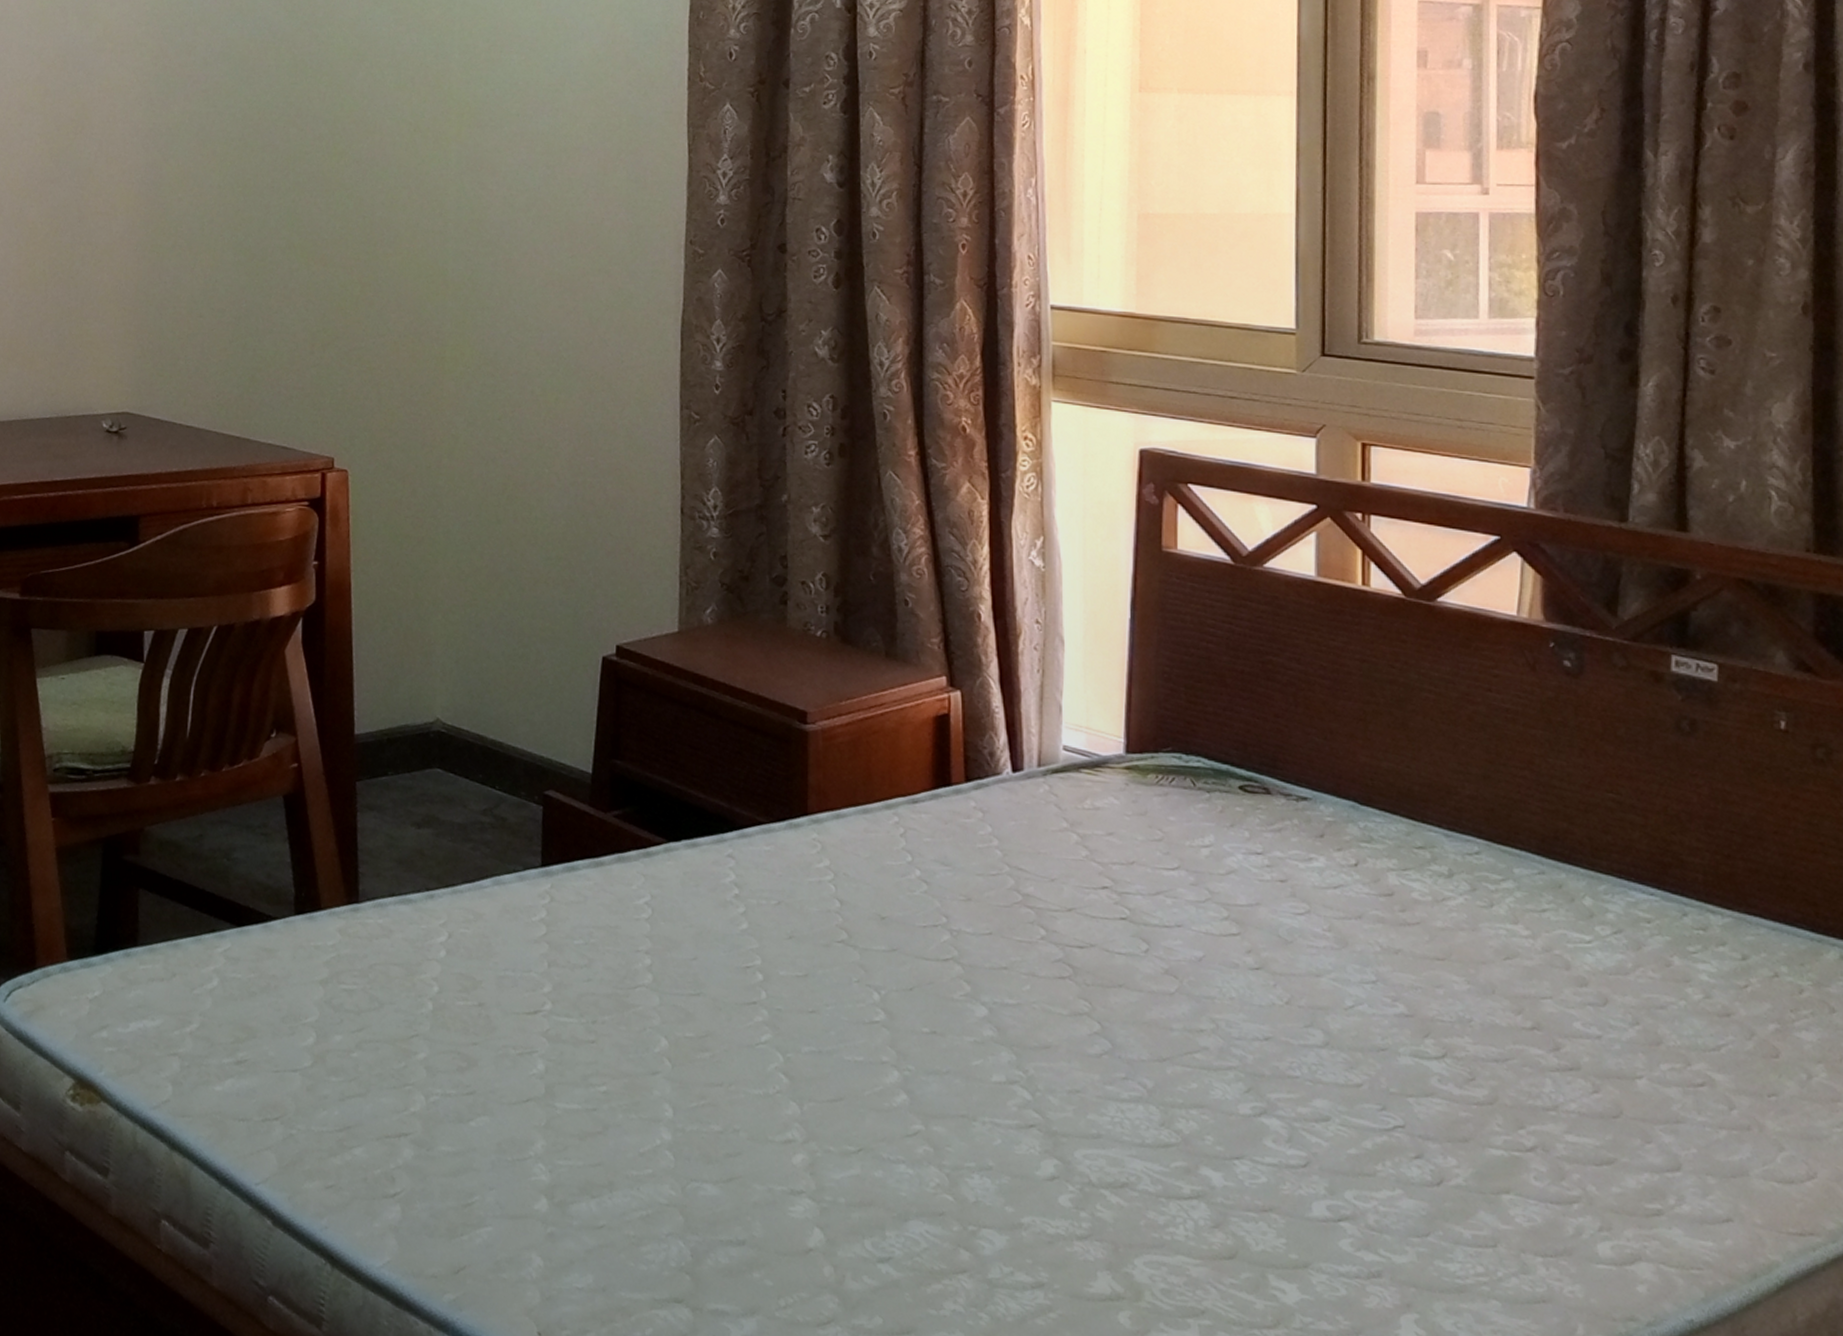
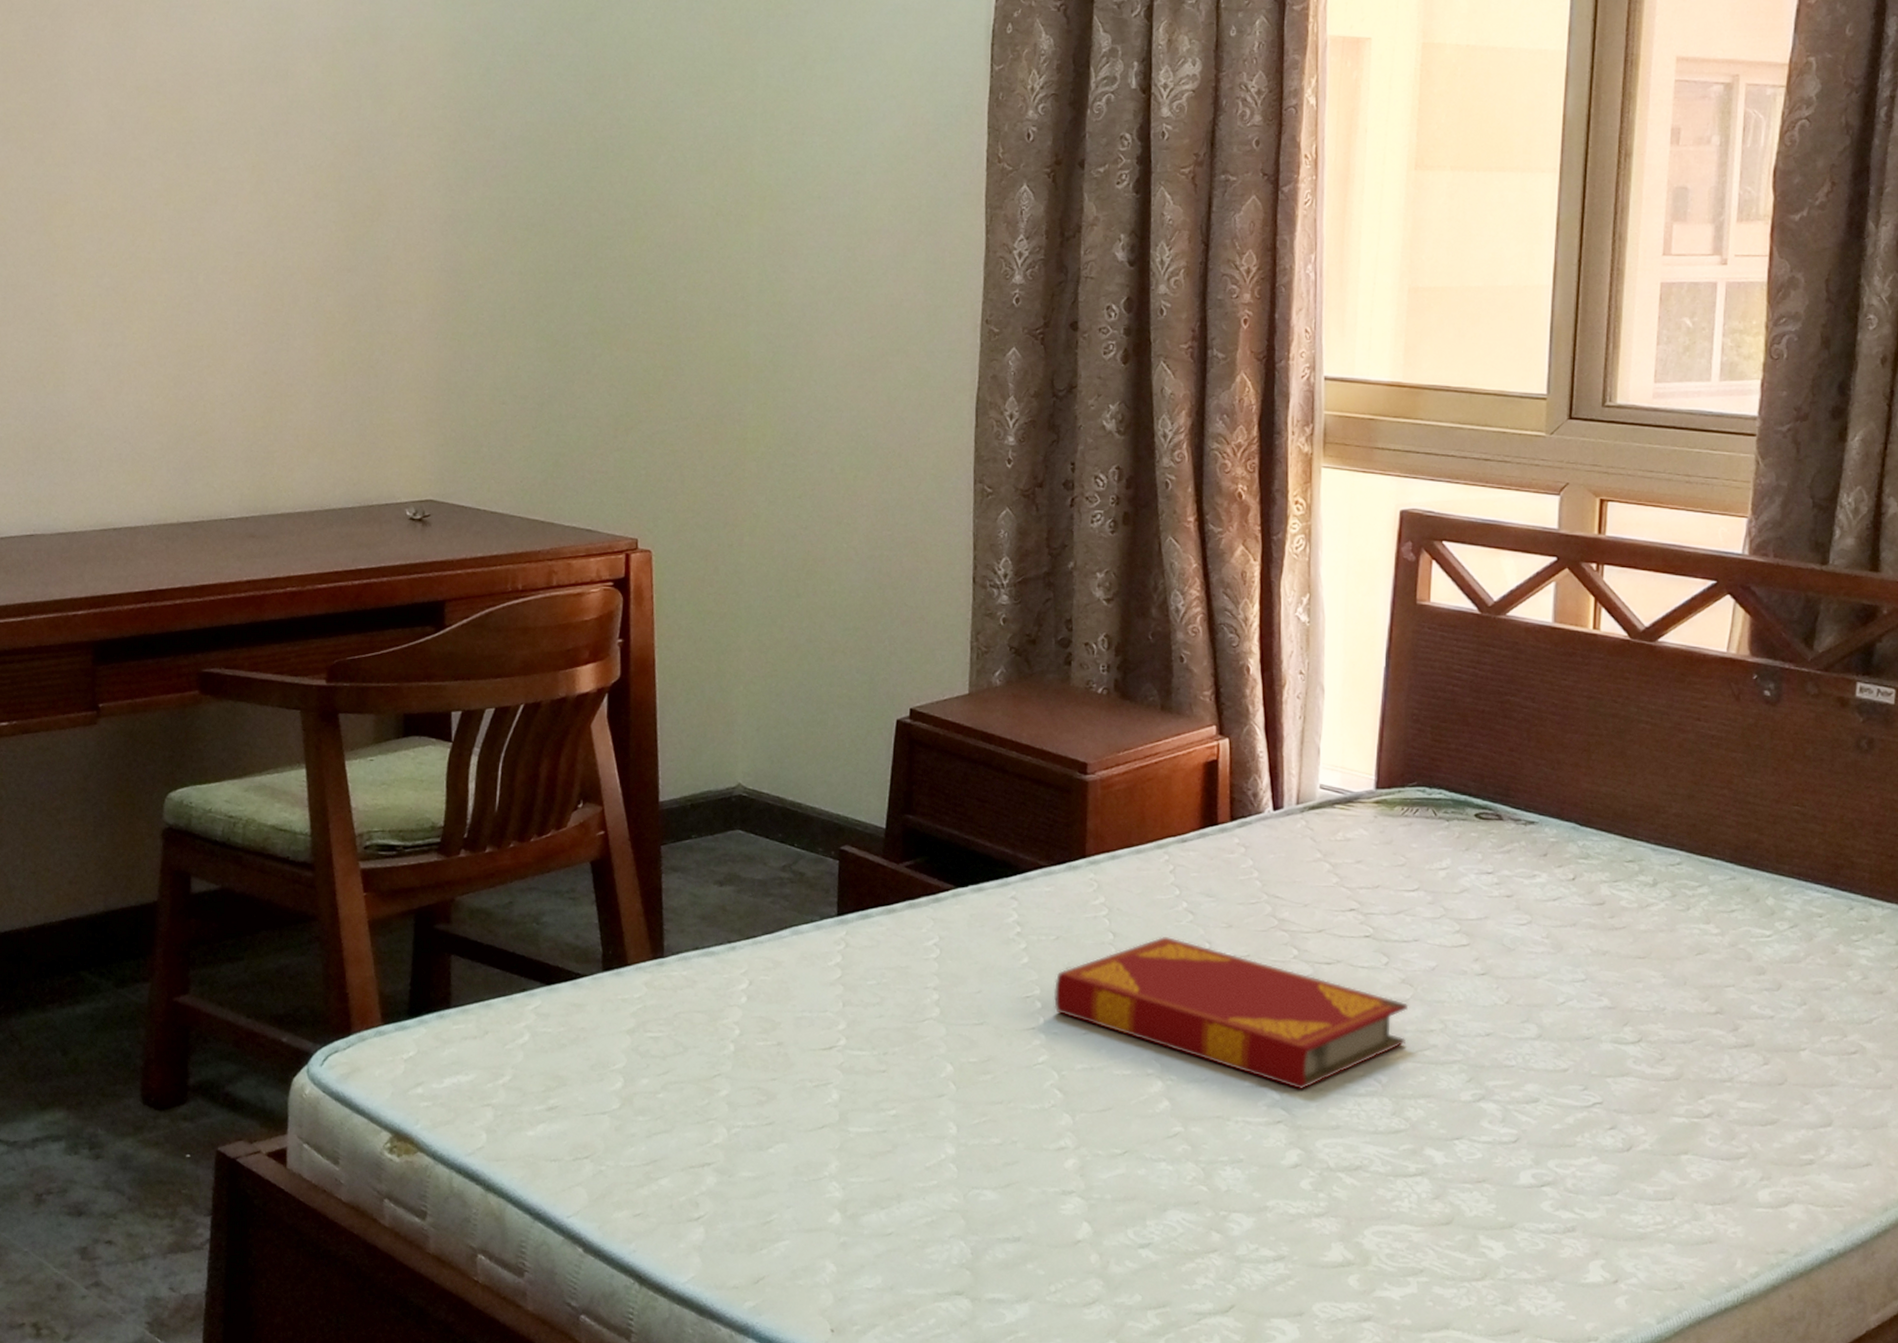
hardback book: none [777,907,1174,1091] -> present [1054,937,1409,1090]

